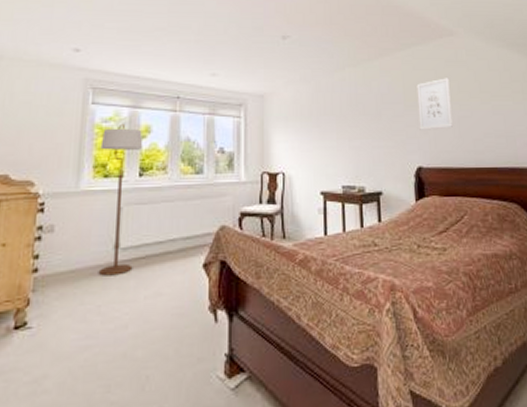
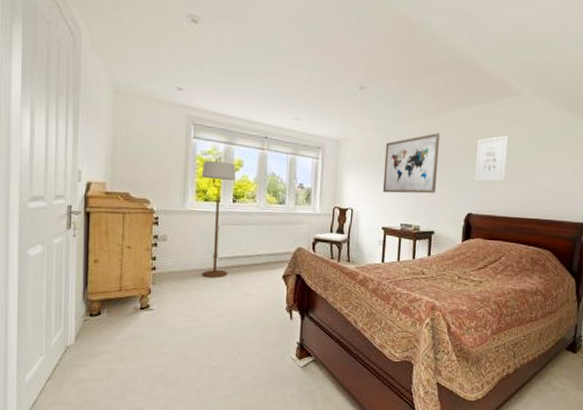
wall art: none [316,80,378,151] -> present [382,133,441,194]

